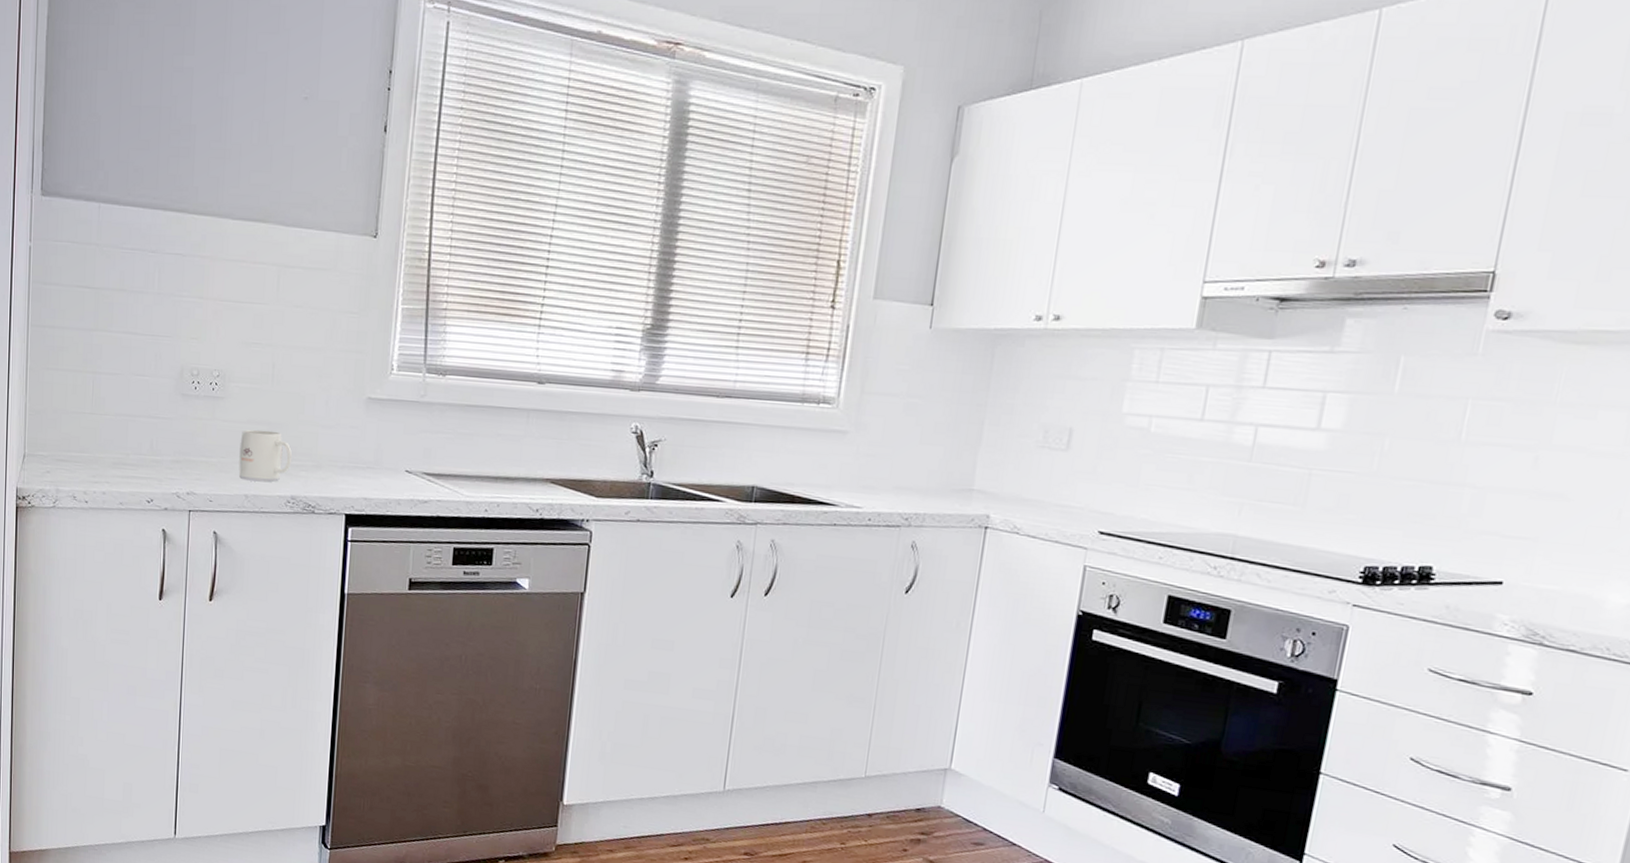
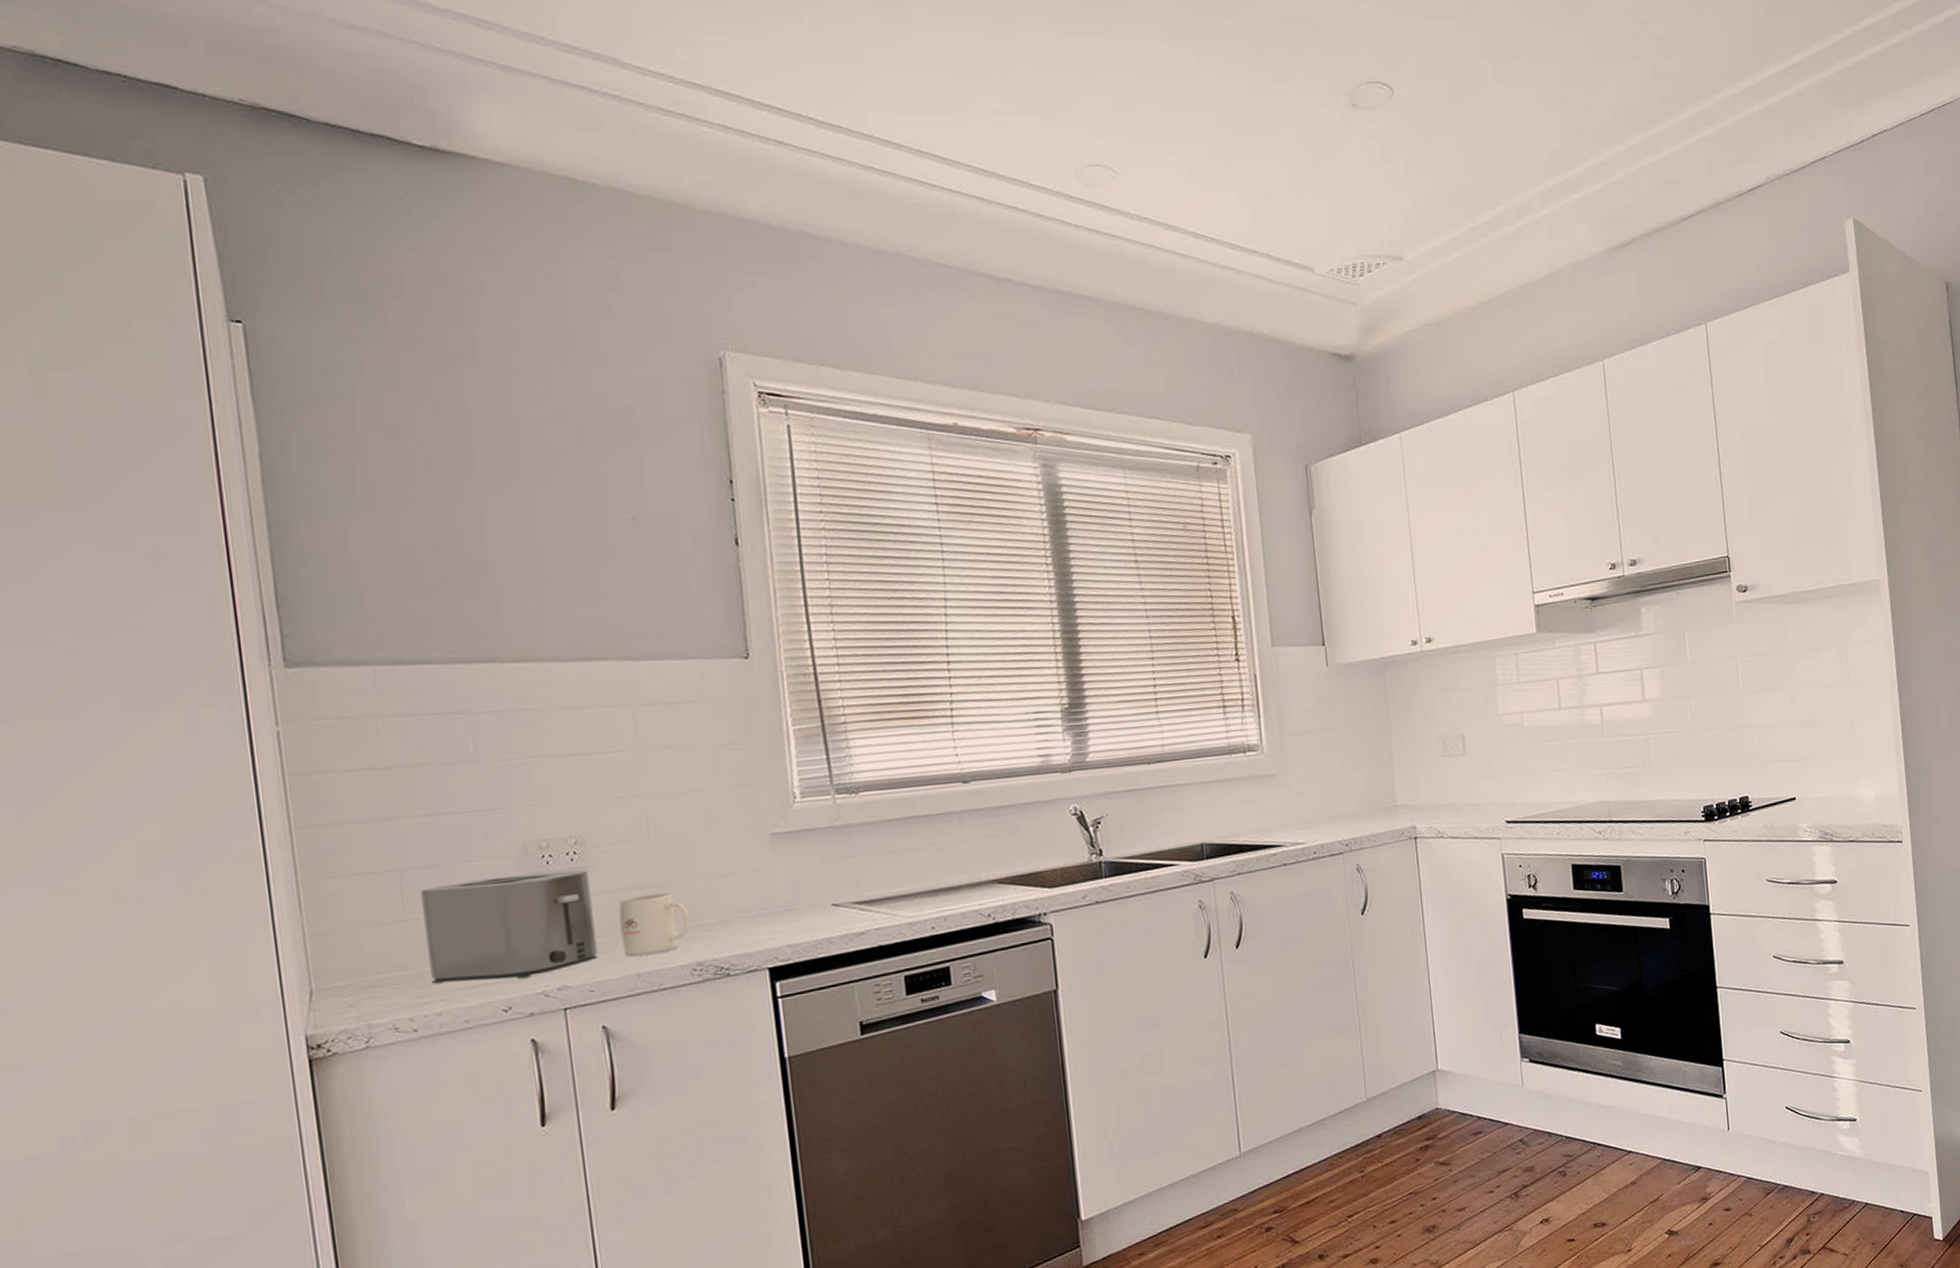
toaster: none [103,391,223,479] -> present [421,869,598,985]

